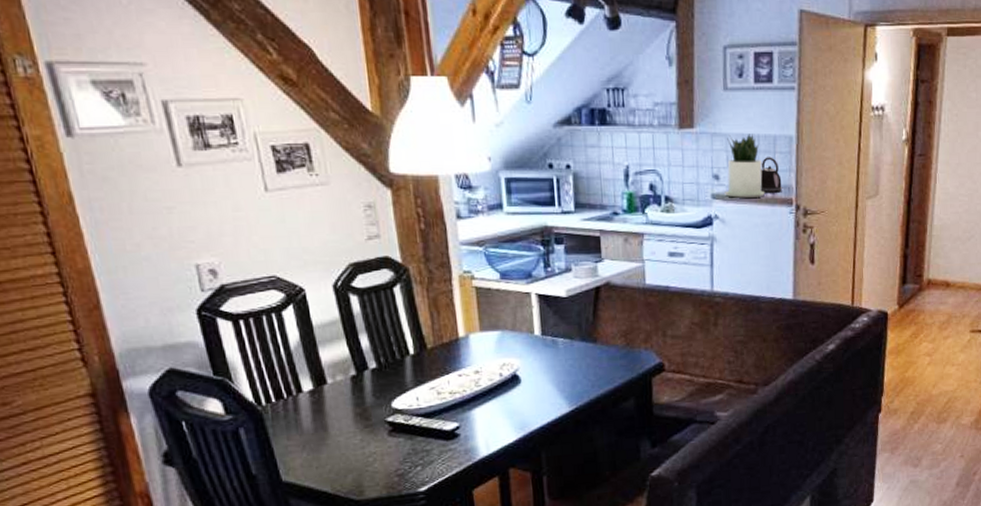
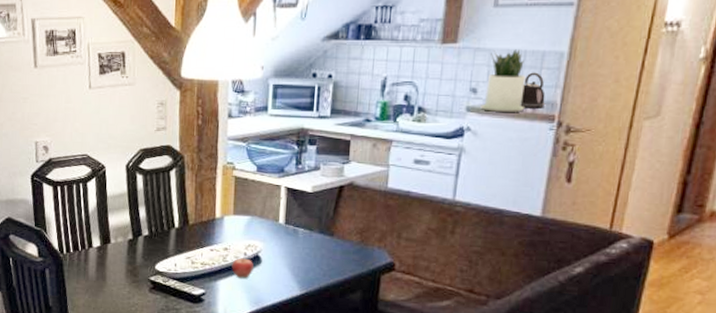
fruit: none [486,379,513,403] -> present [231,258,254,278]

